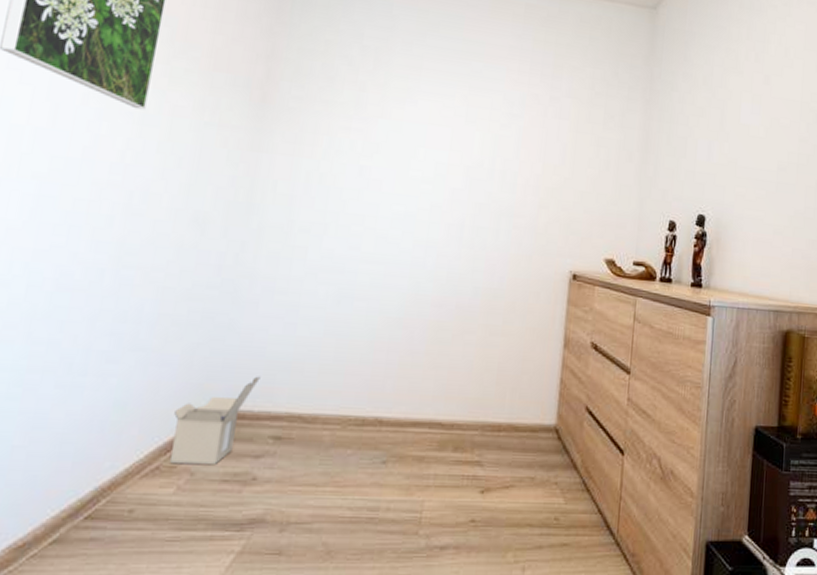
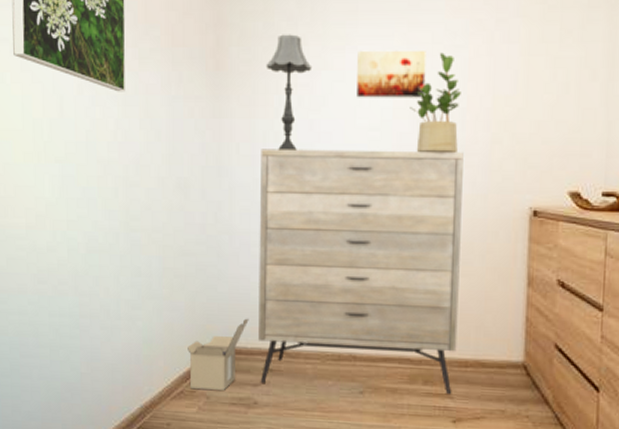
dresser: none [263,189,512,463] -> present [259,149,464,395]
table lamp: none [318,77,370,195] -> present [266,34,312,150]
wall art: none [412,105,485,158] -> present [357,50,426,98]
potted plant: none [464,118,514,214] -> present [409,52,461,154]

